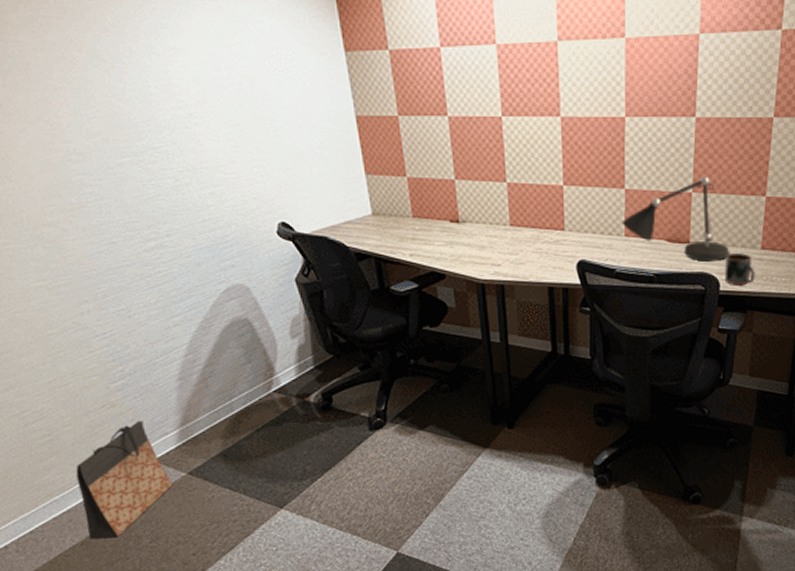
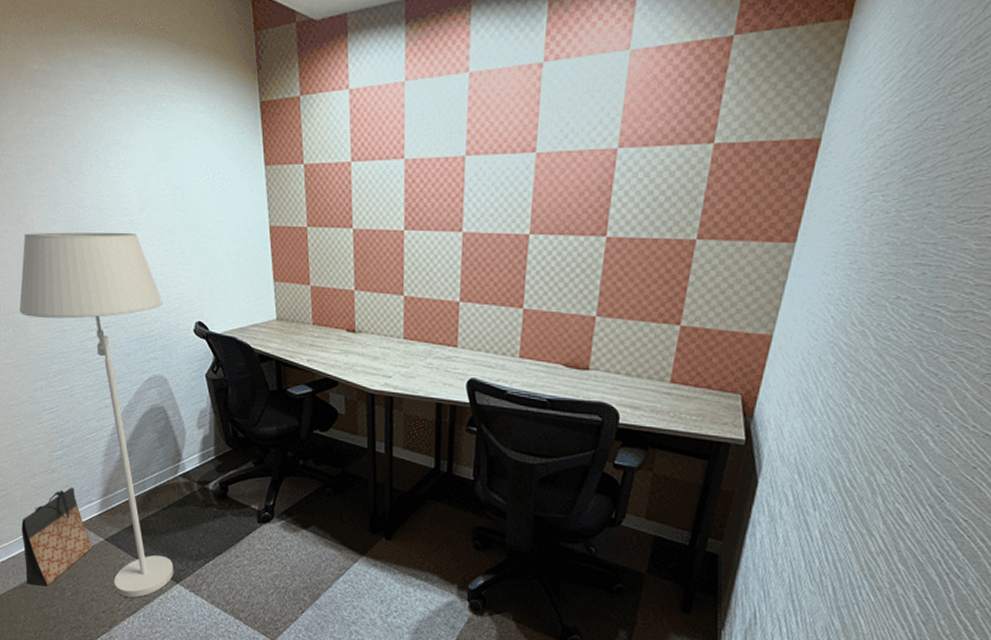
floor lamp: none [47,129,277,534] -> present [19,232,174,598]
desk lamp: present [621,176,730,262] -> none [517,299,634,392]
mug: present [724,252,755,286] -> none [625,383,661,420]

